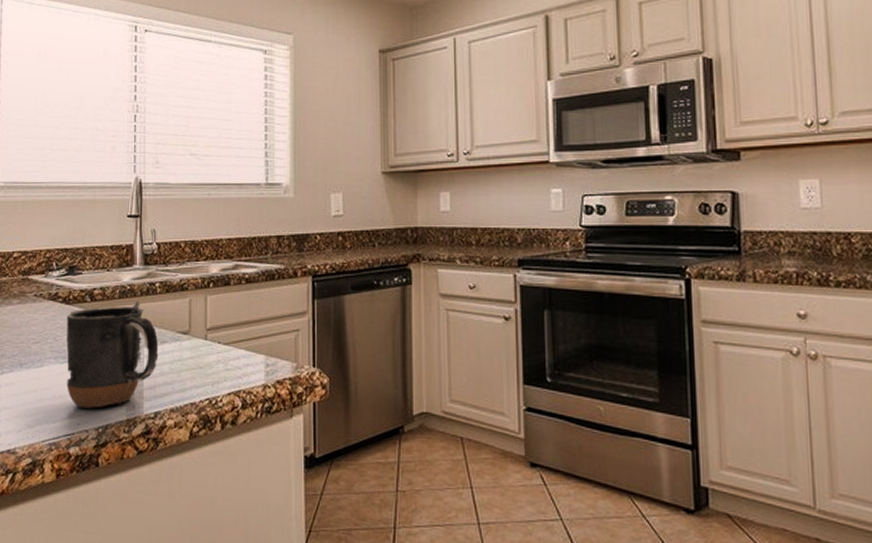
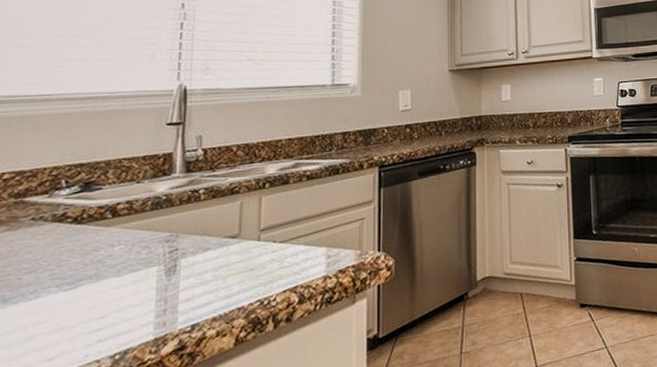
mug: present [66,300,159,408] -> none [72,209,200,337]

